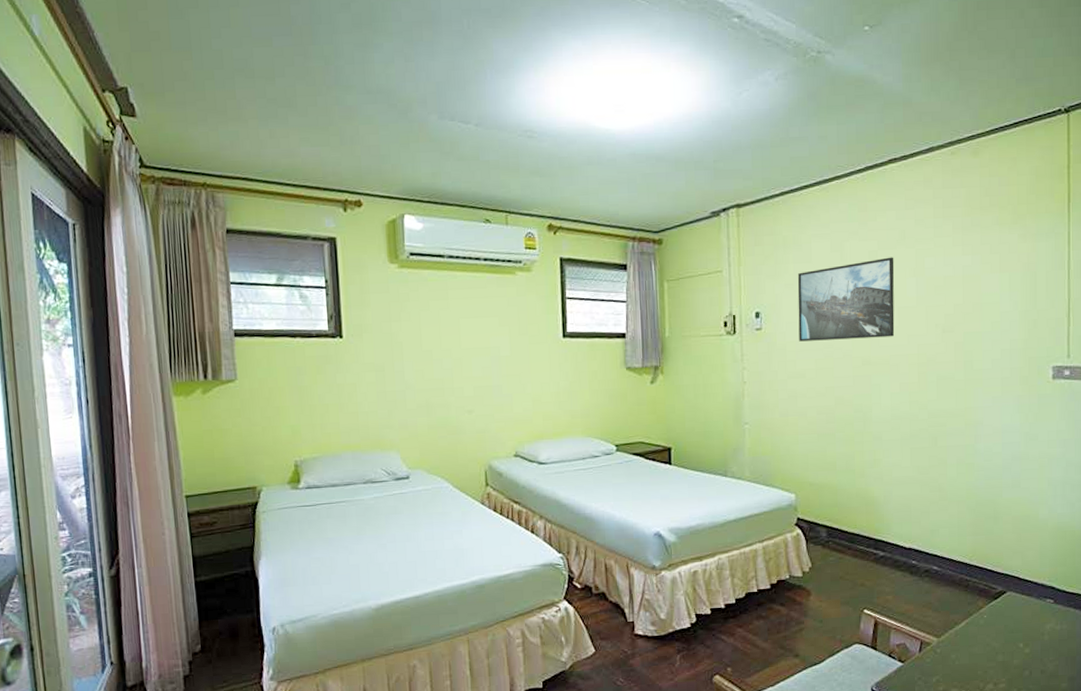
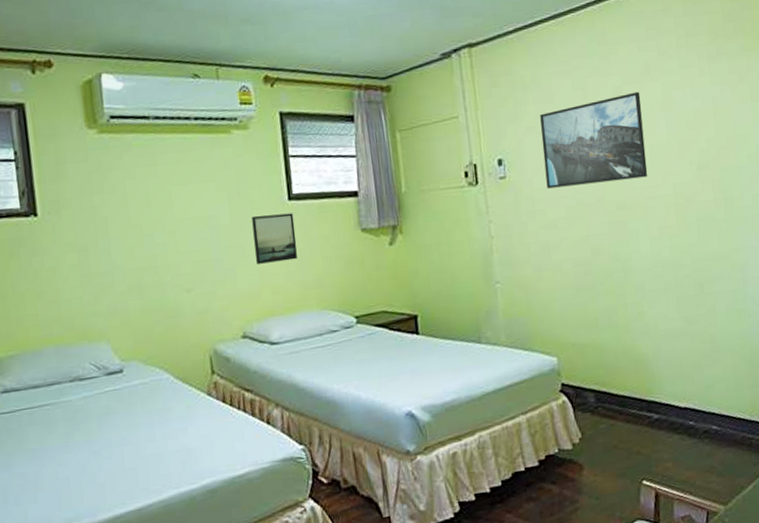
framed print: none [529,349,568,393] -> present [252,213,298,264]

